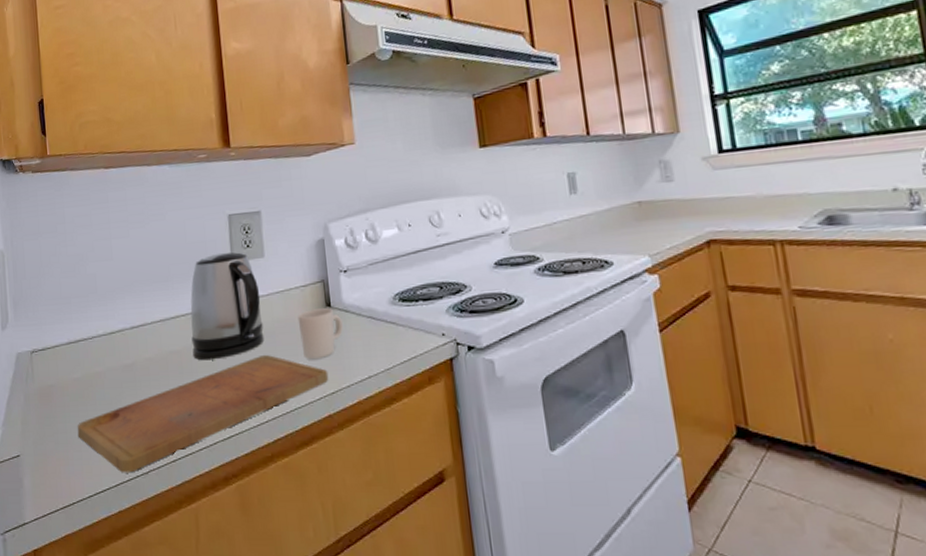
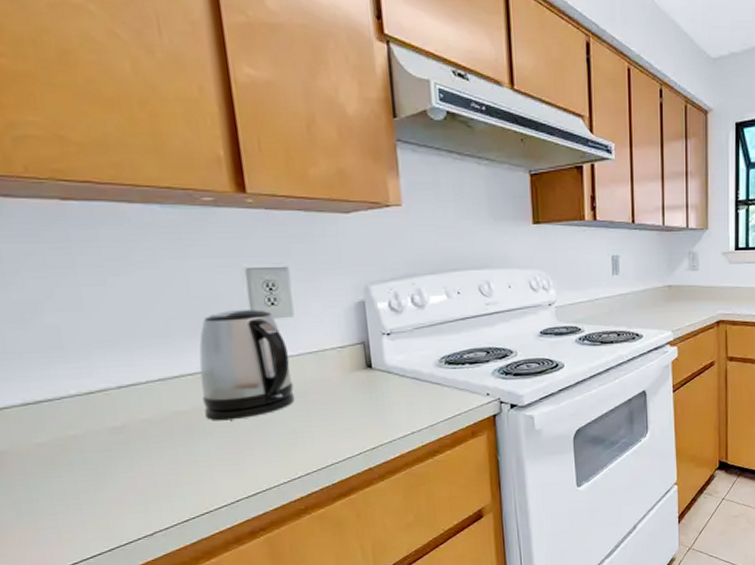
cutting board: present [77,354,329,473] -> none [47,413,369,537]
mug: present [297,308,343,360] -> none [334,369,385,419]

